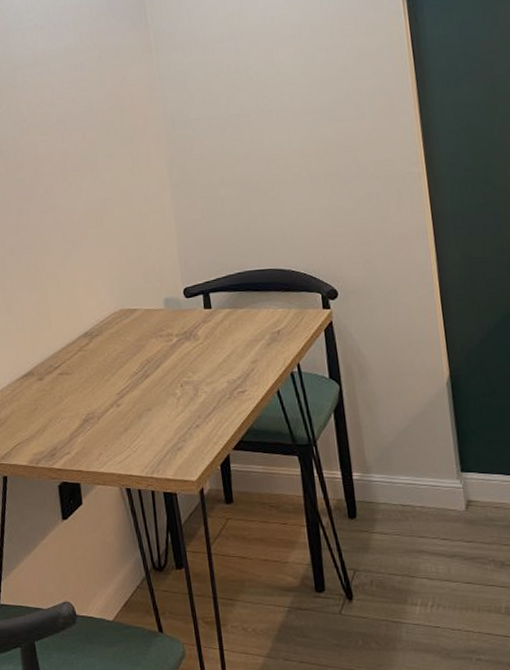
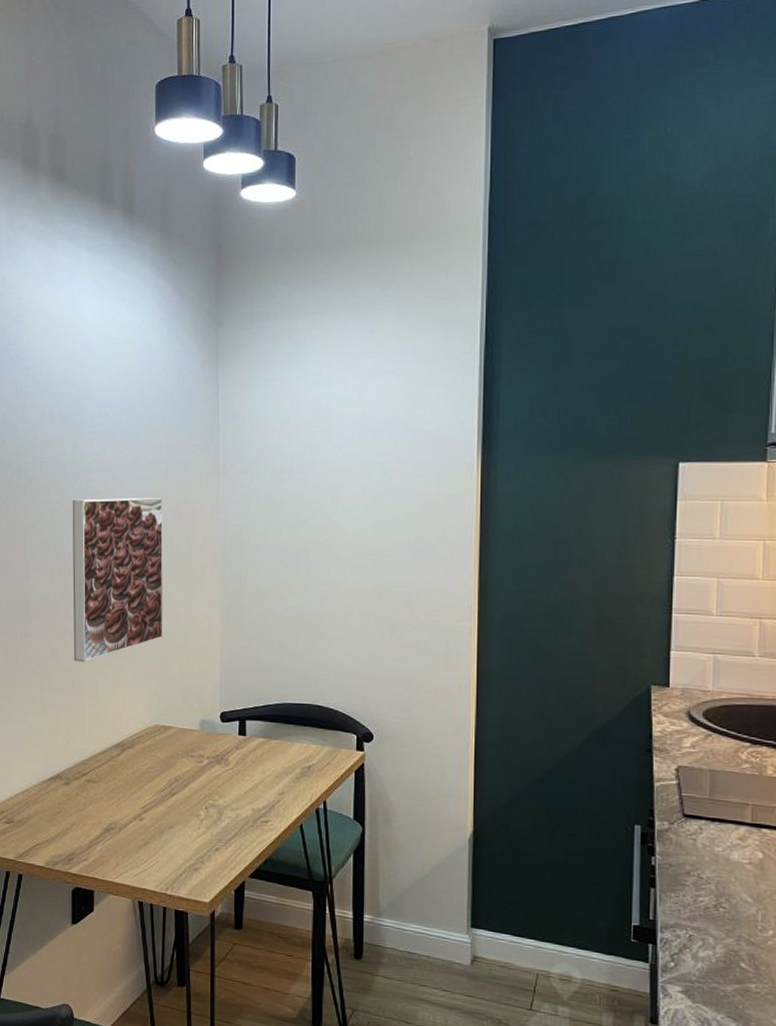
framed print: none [10,83,117,256] -> present [72,497,164,662]

